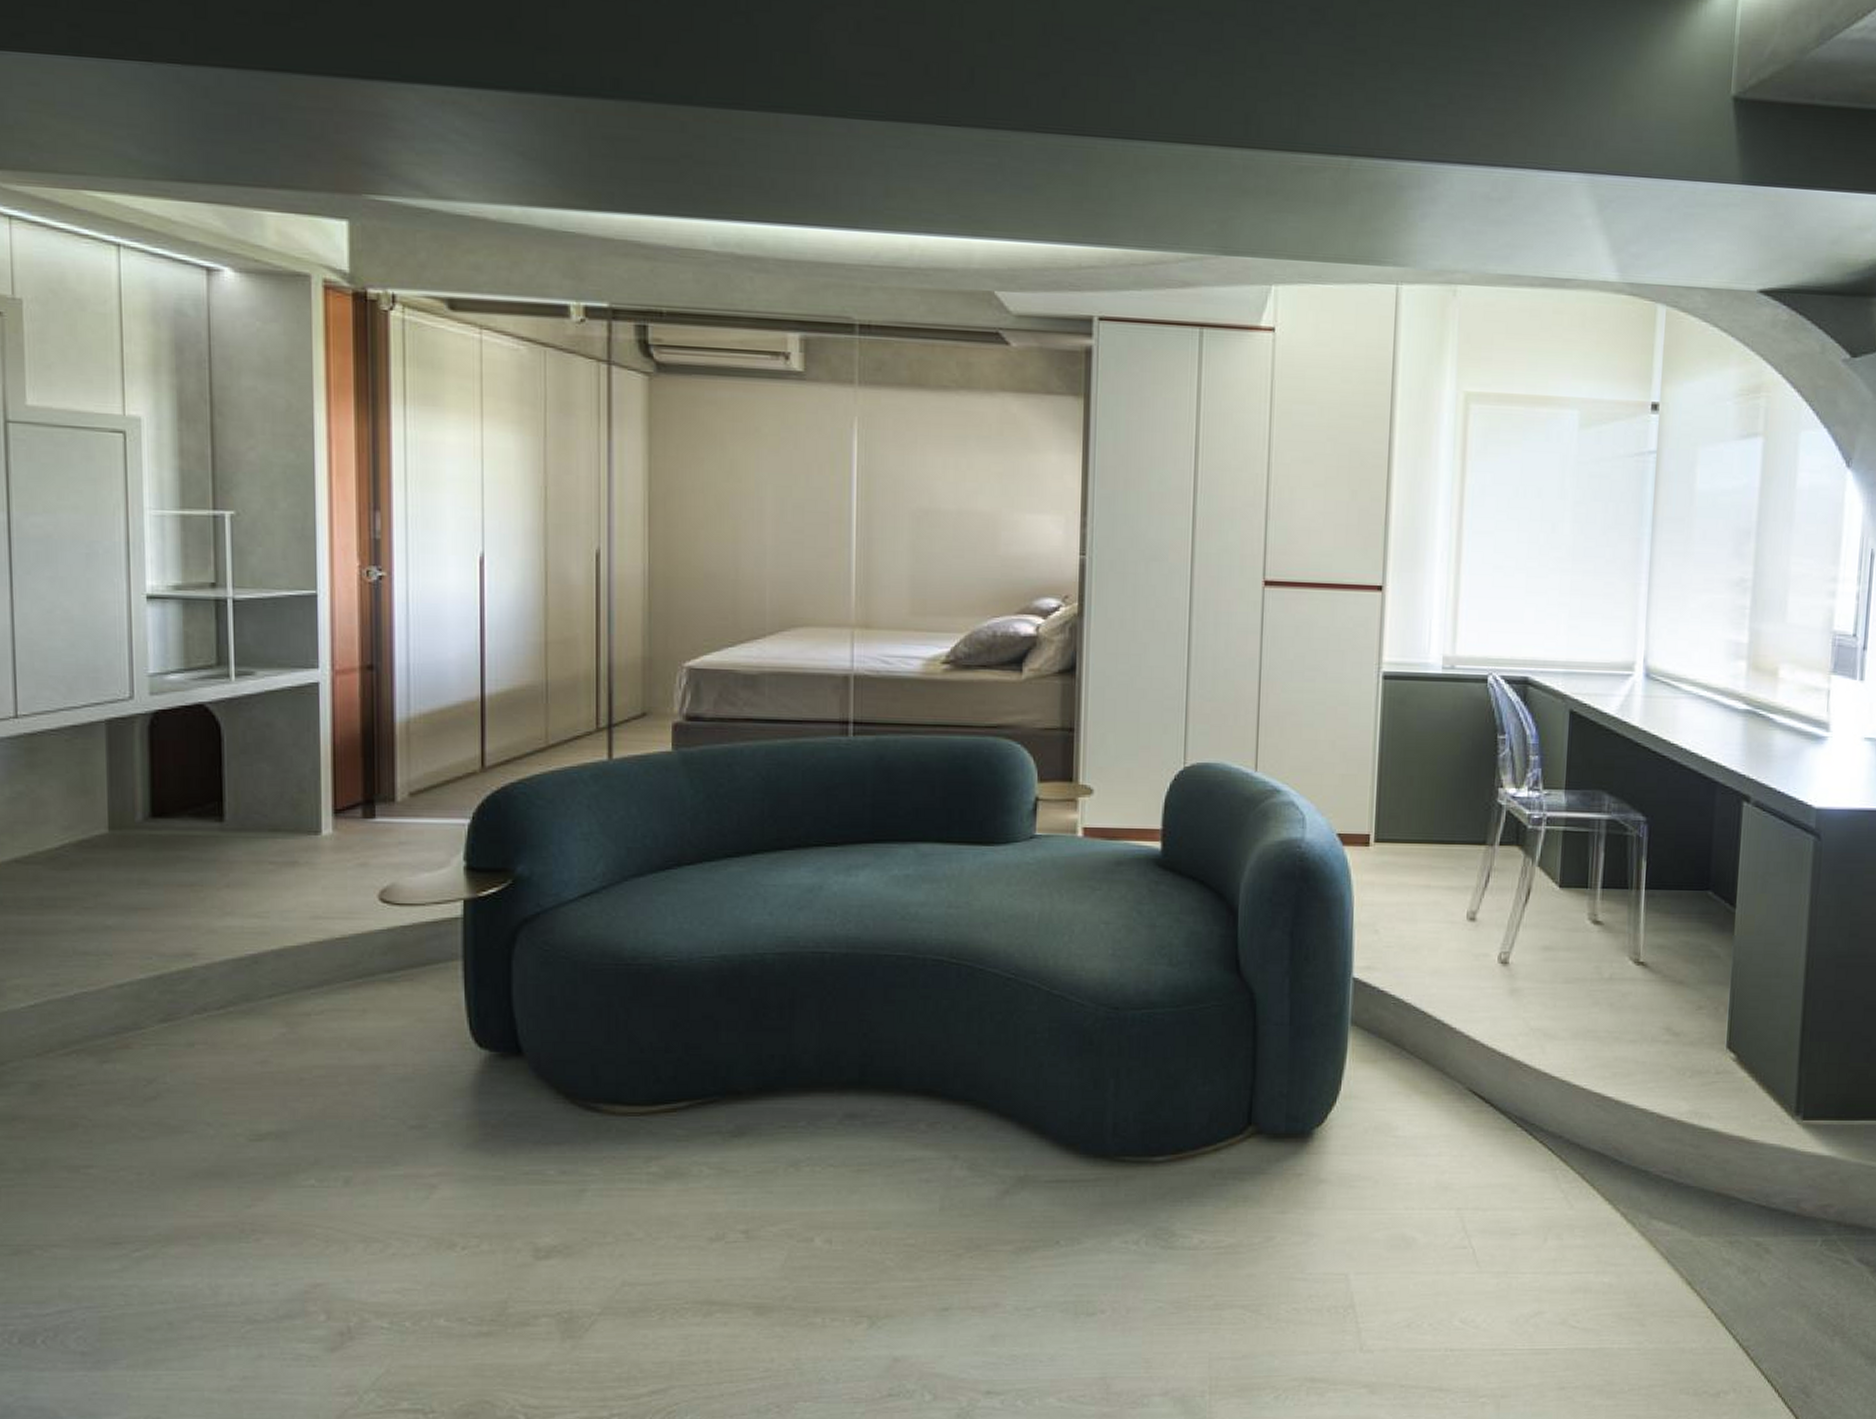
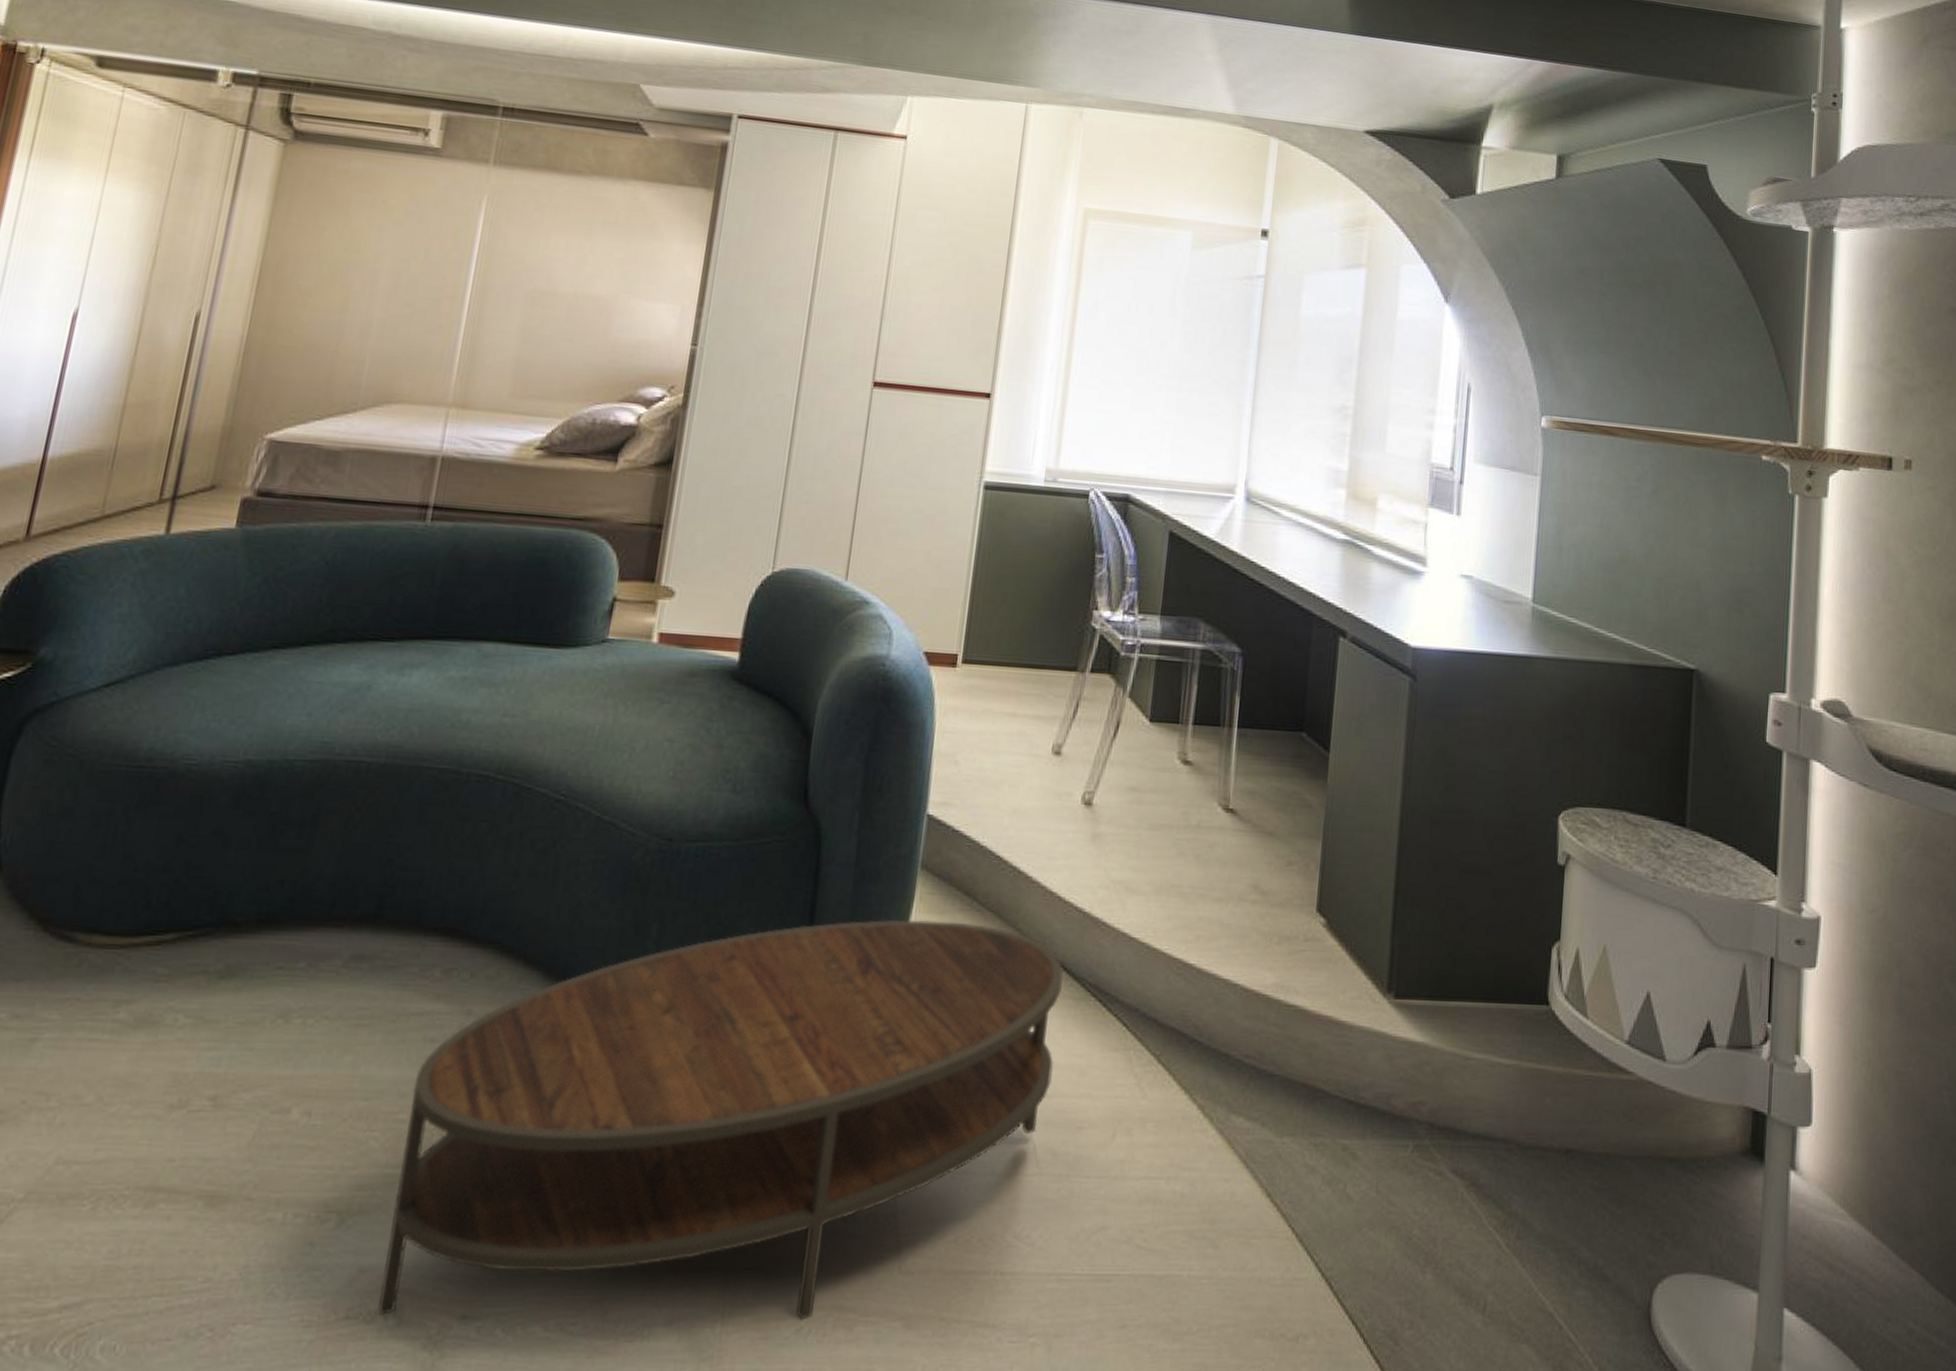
coffee table: none [915,1068,1491,1393] -> present [378,919,1064,1321]

